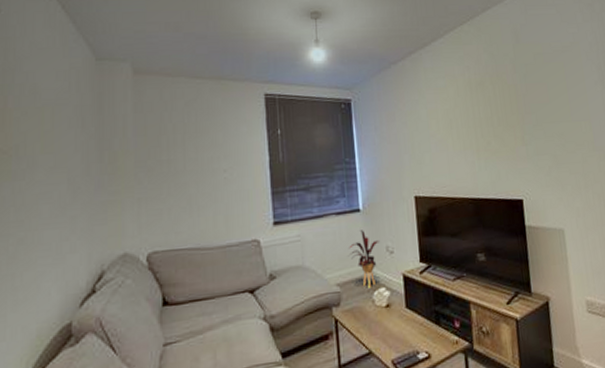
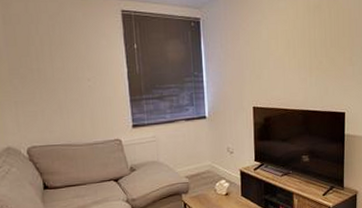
house plant: present [348,230,379,288] -> none [195,134,222,180]

